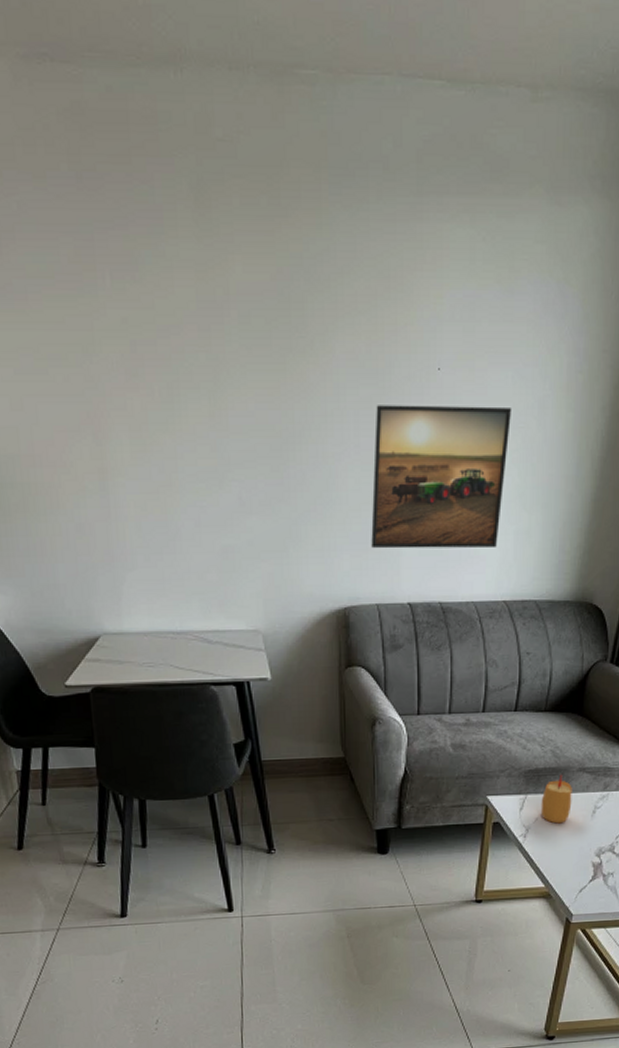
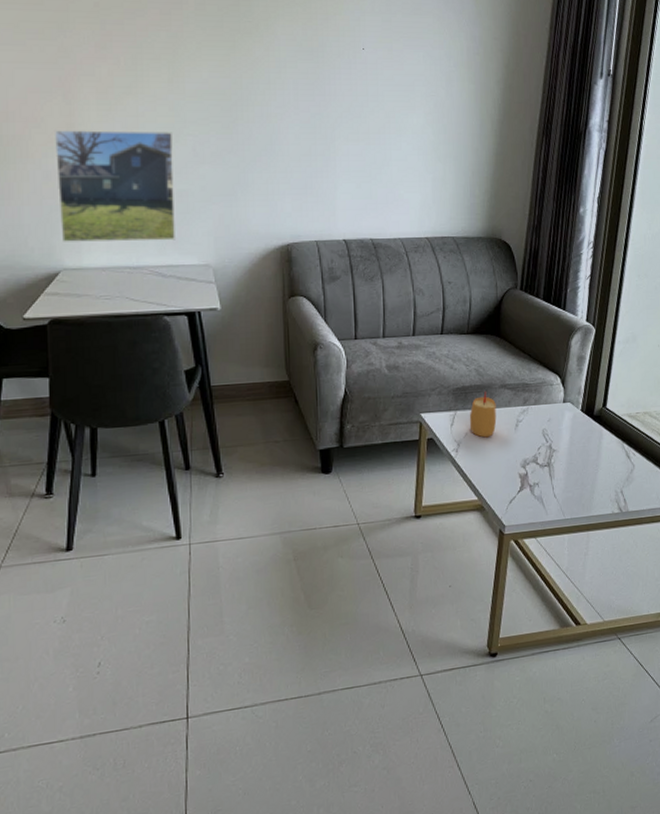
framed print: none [84,475,221,604] -> present [53,130,175,242]
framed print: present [371,405,512,549] -> none [309,76,425,193]

